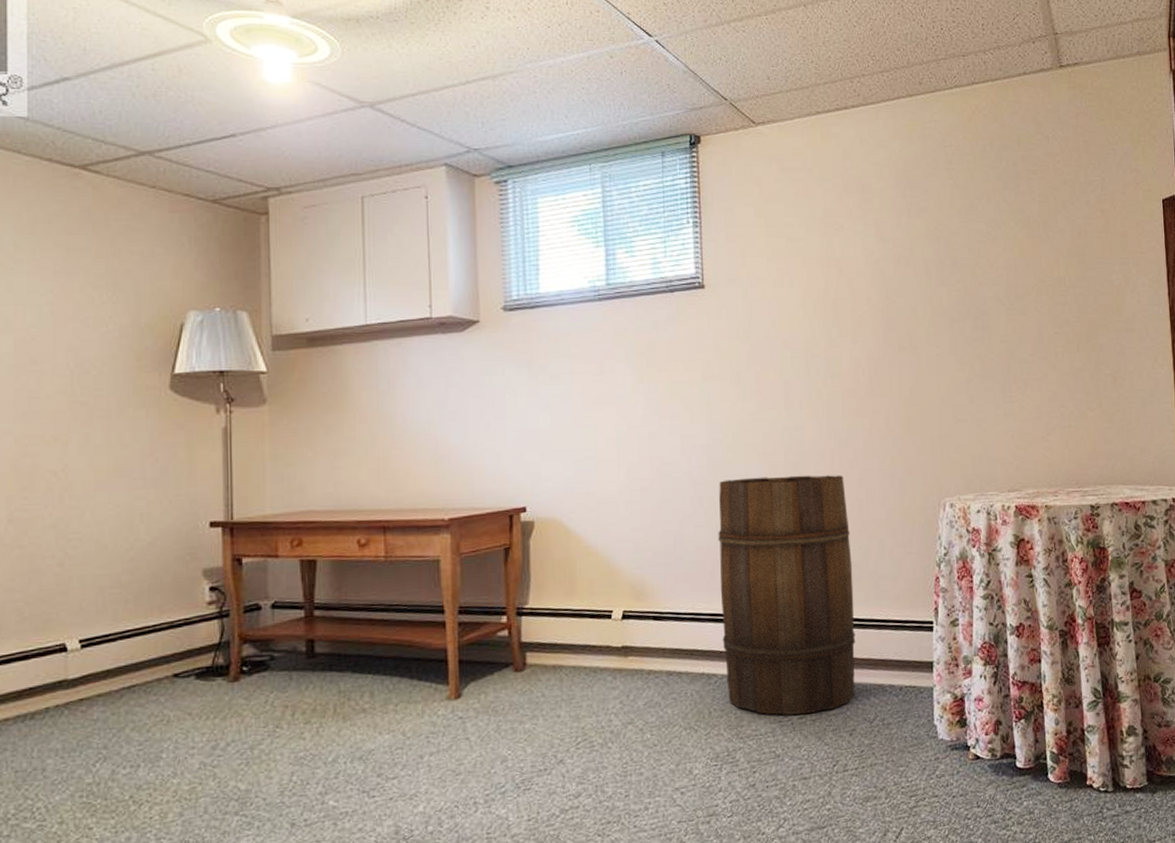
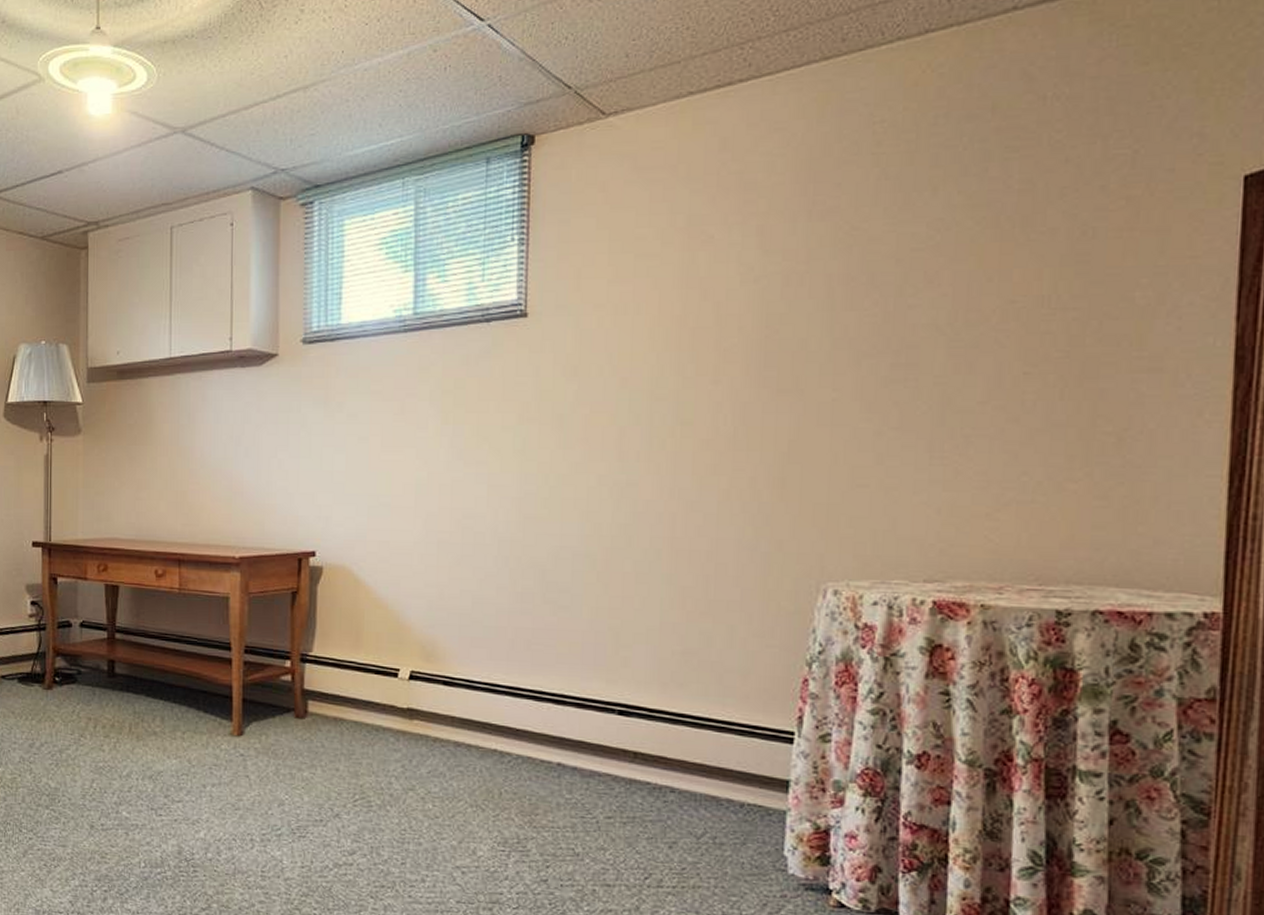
wooden barrel: present [718,475,856,715] -> none [520,538,690,815]

